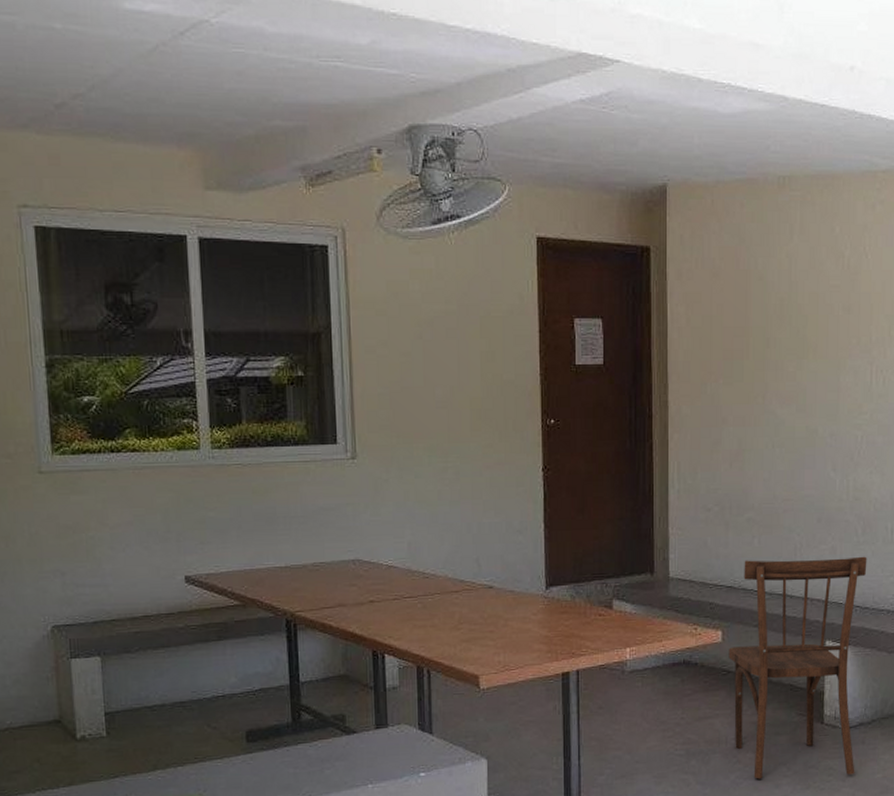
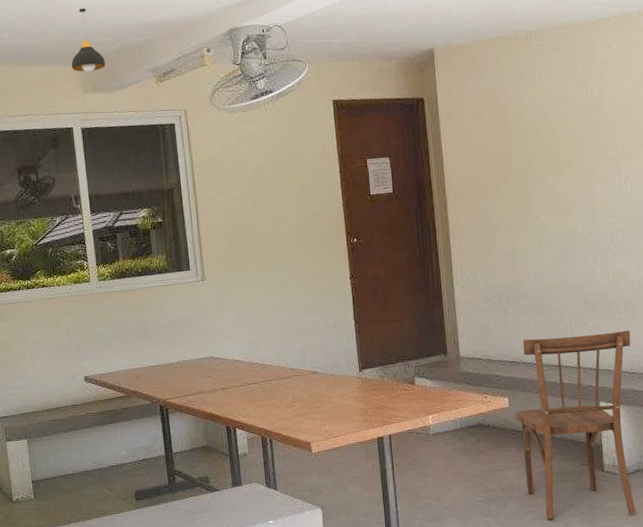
pendant light: none [188,70,237,160] -> present [71,7,105,72]

